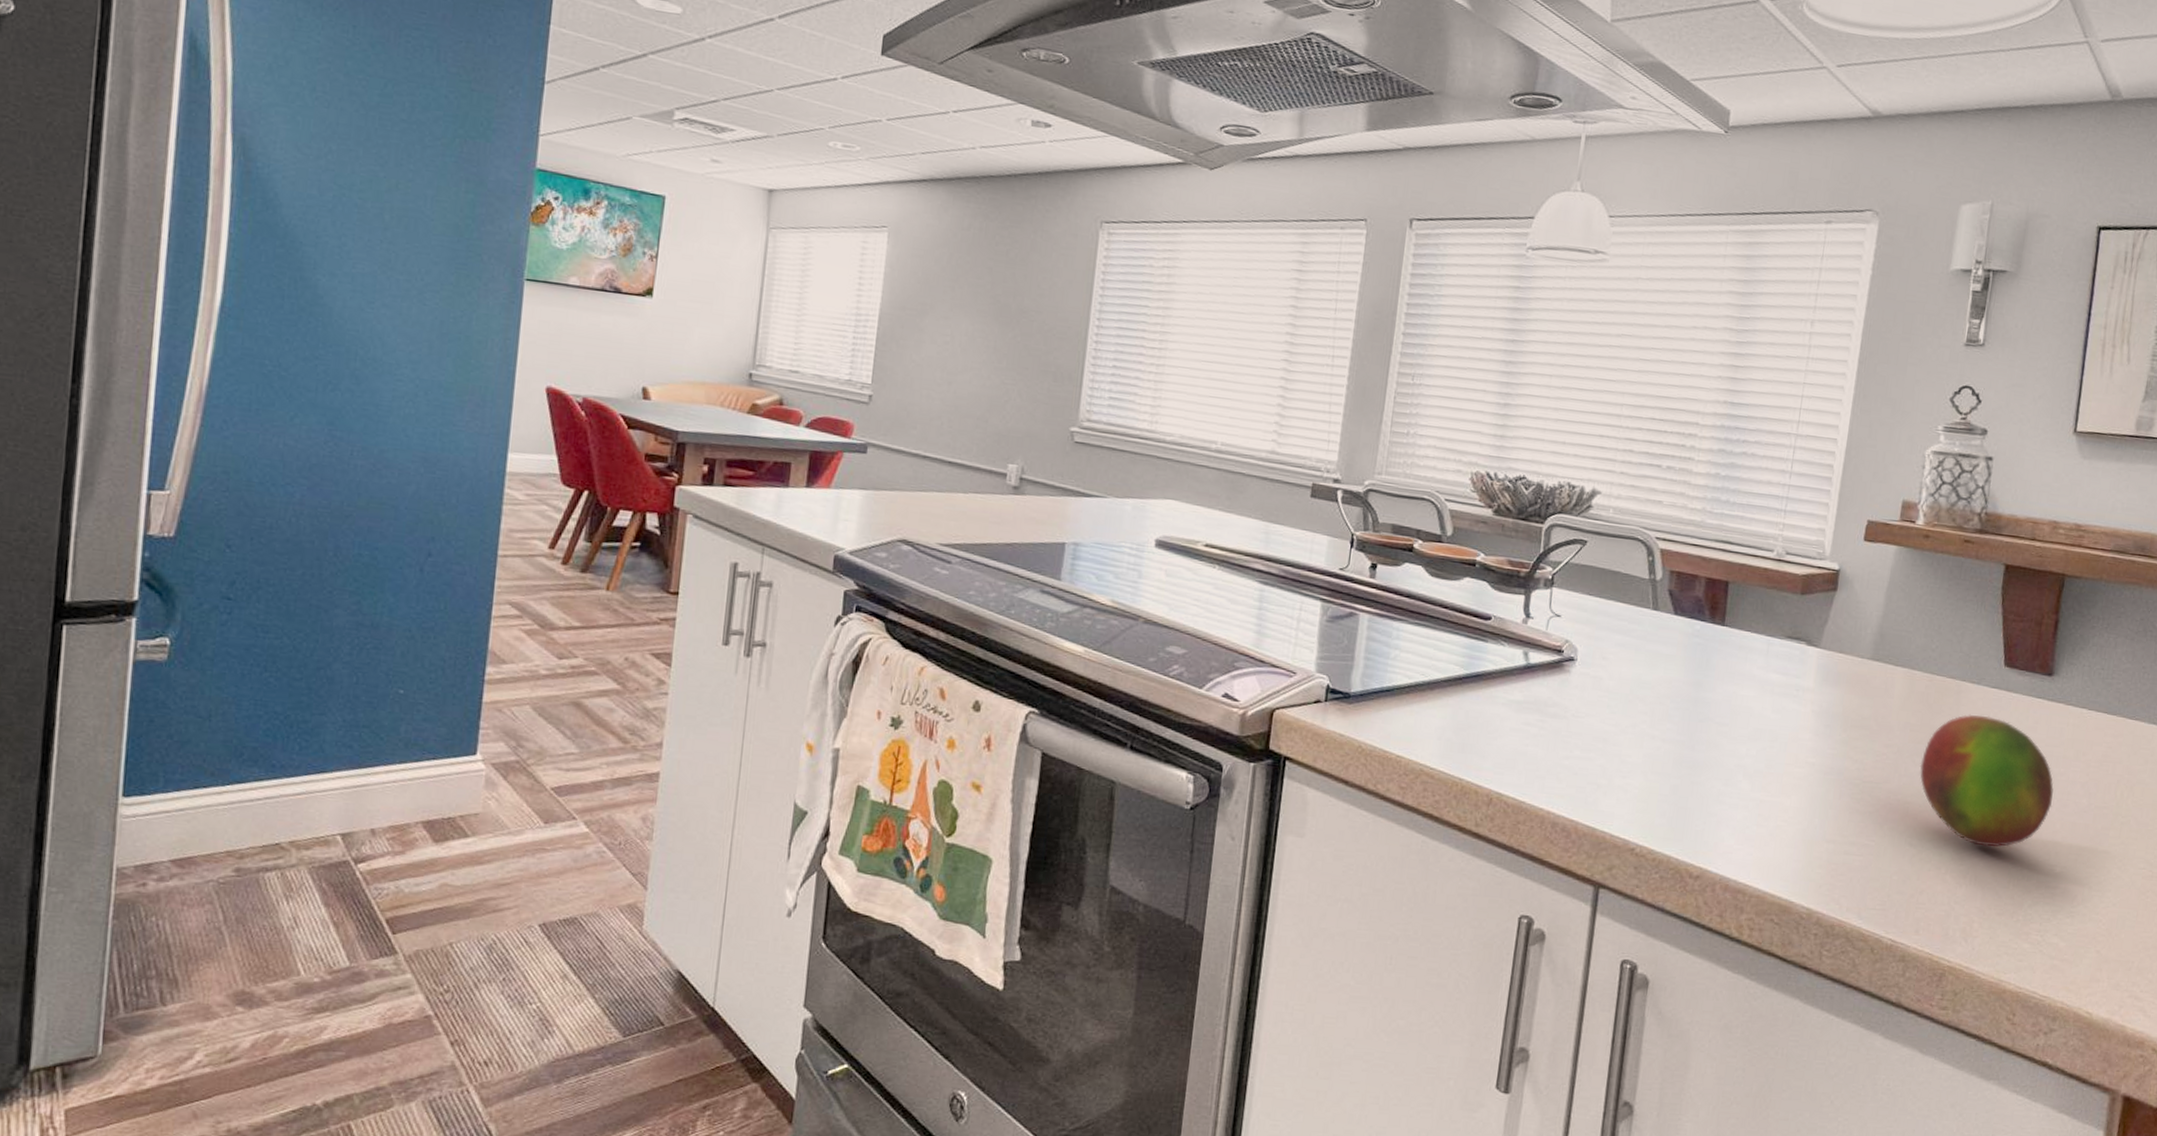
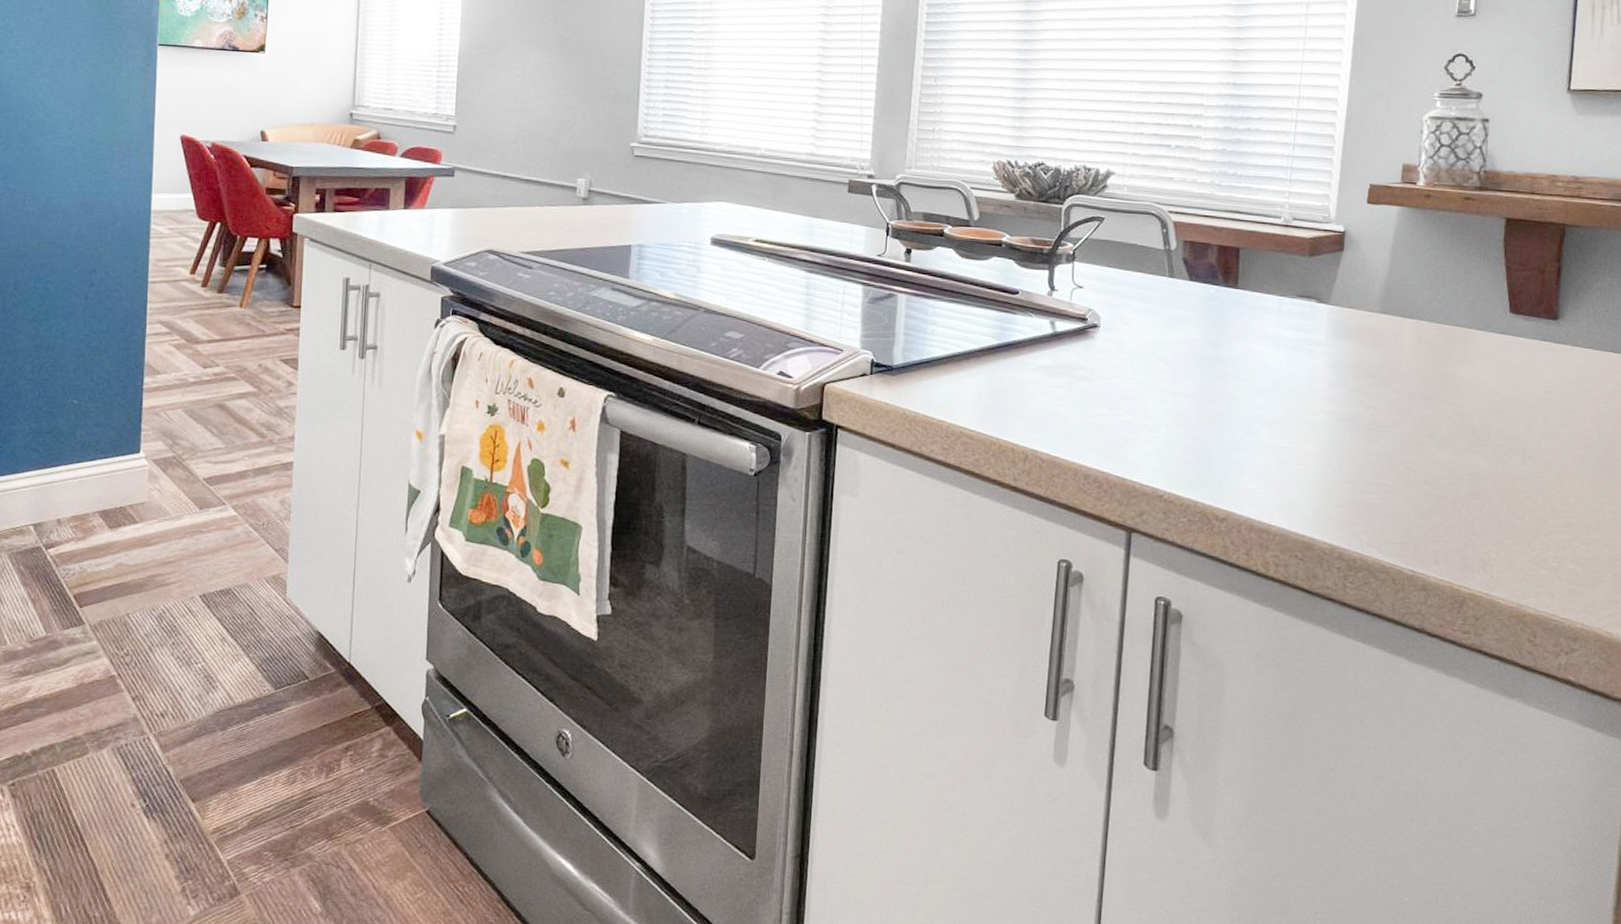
fruit: present [1920,714,2054,848] -> none [1431,359,1564,482]

